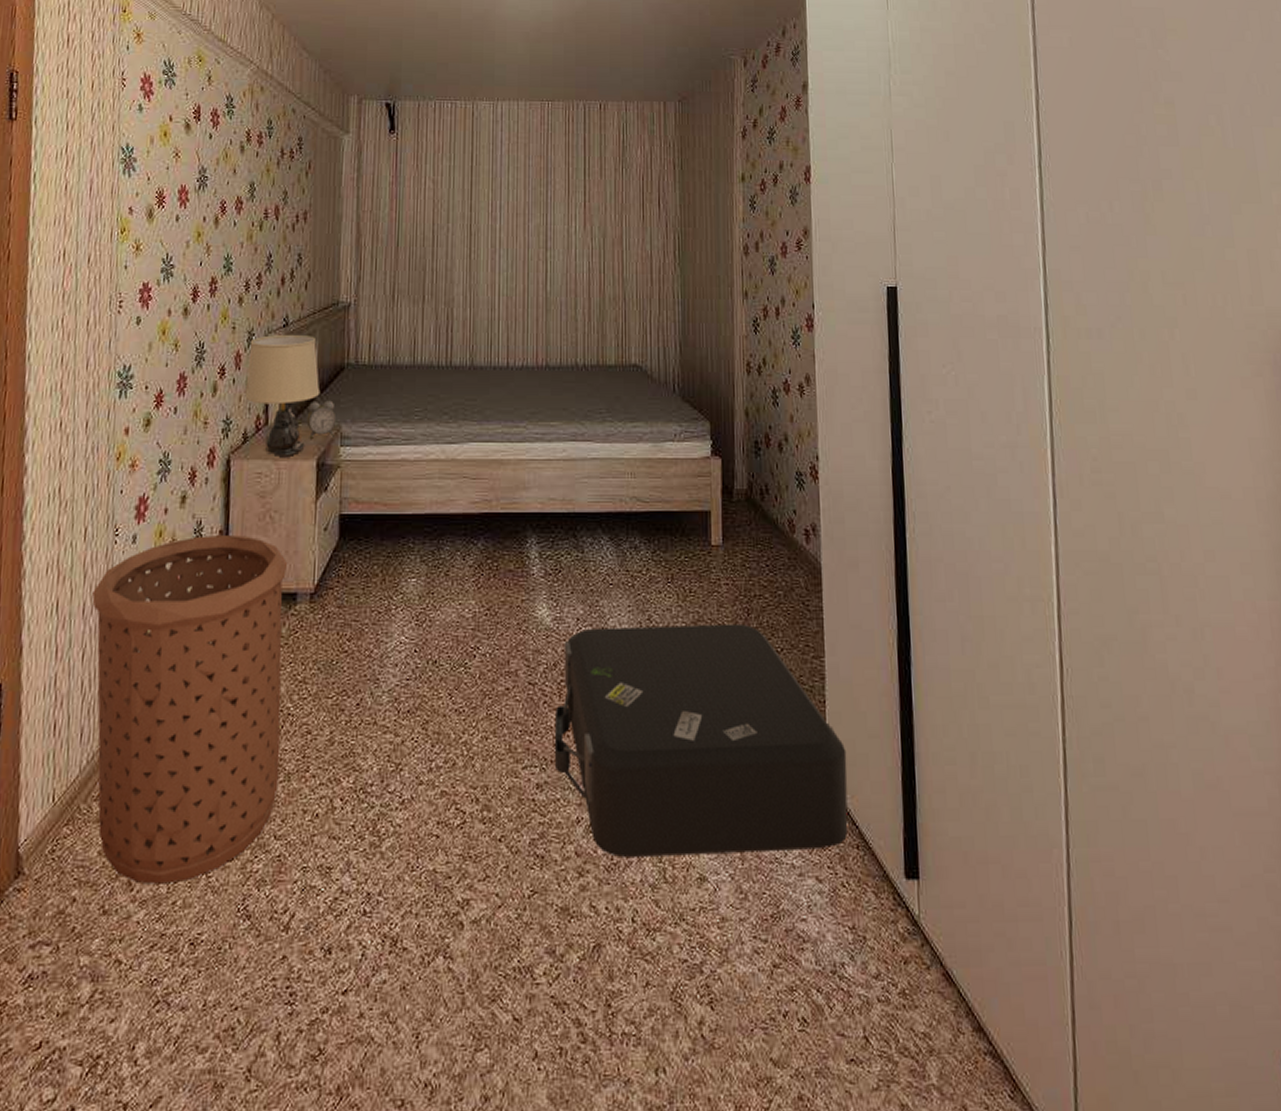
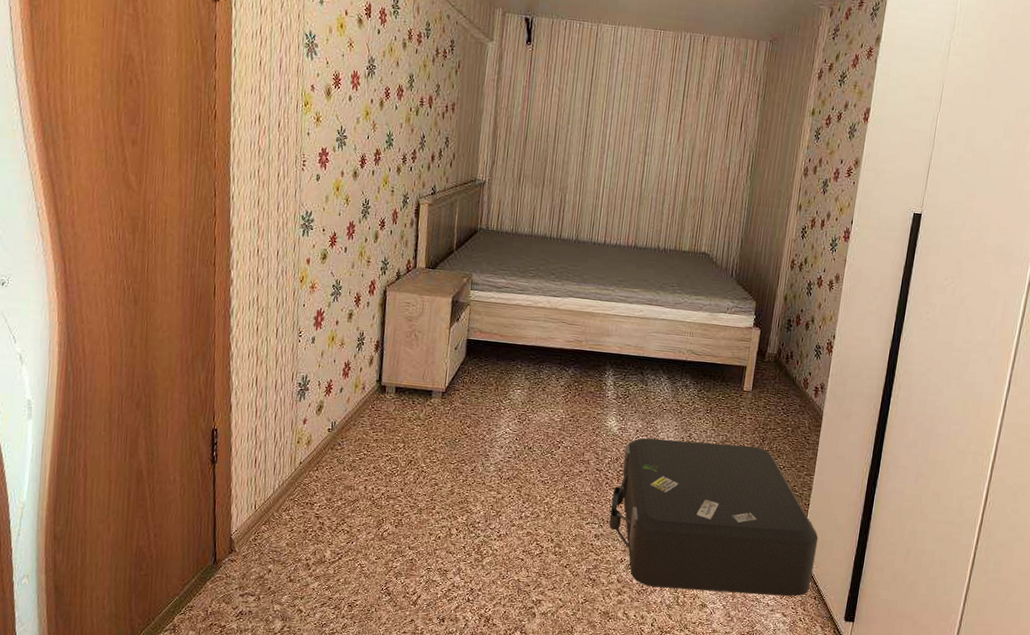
laundry basket: present [92,536,287,884] -> none [282,343,426,568]
table lamp: present [245,334,321,456] -> none [399,200,458,293]
alarm clock: present [306,400,337,439] -> none [446,254,469,282]

